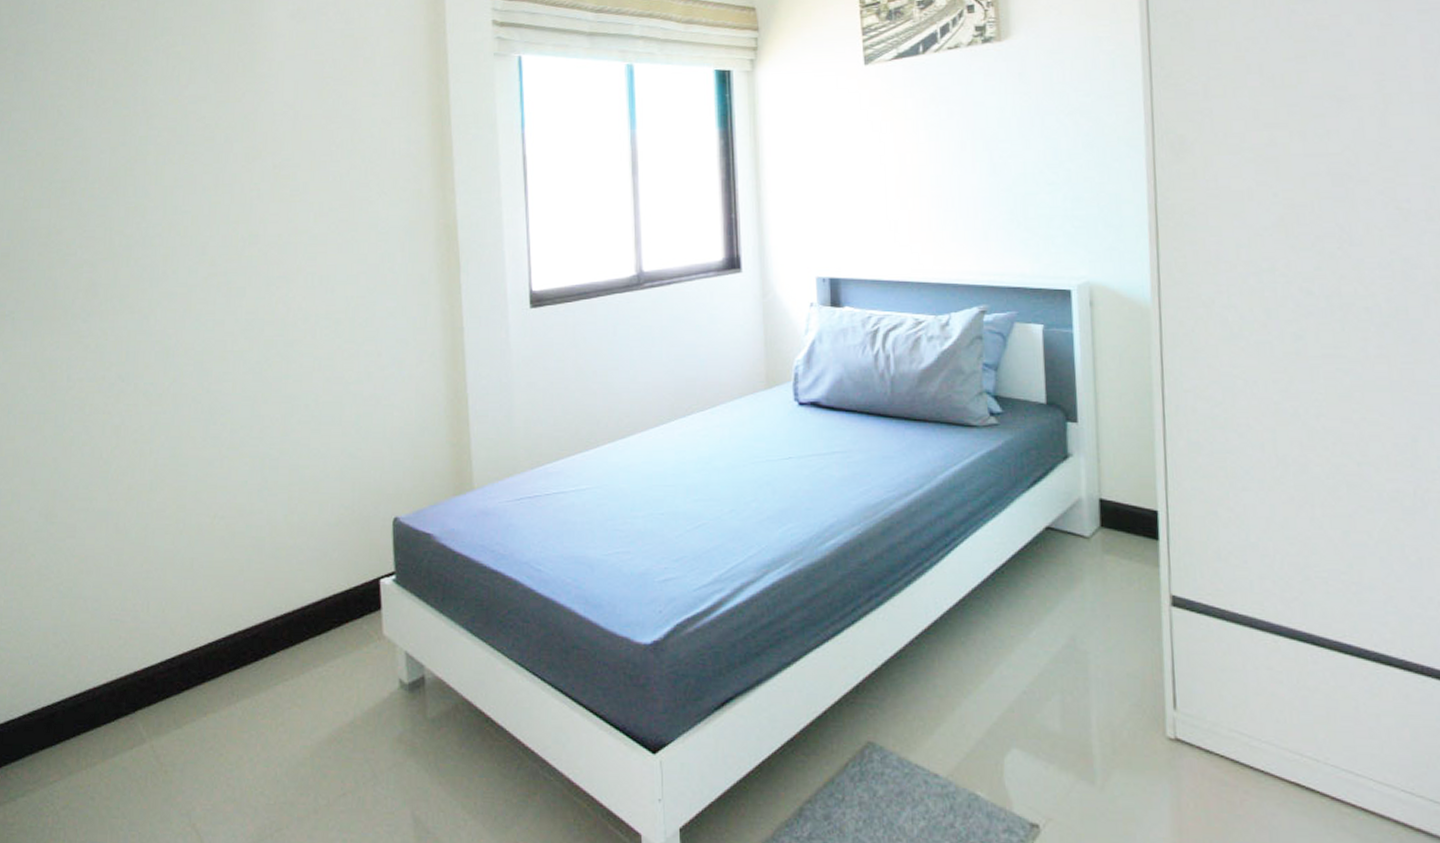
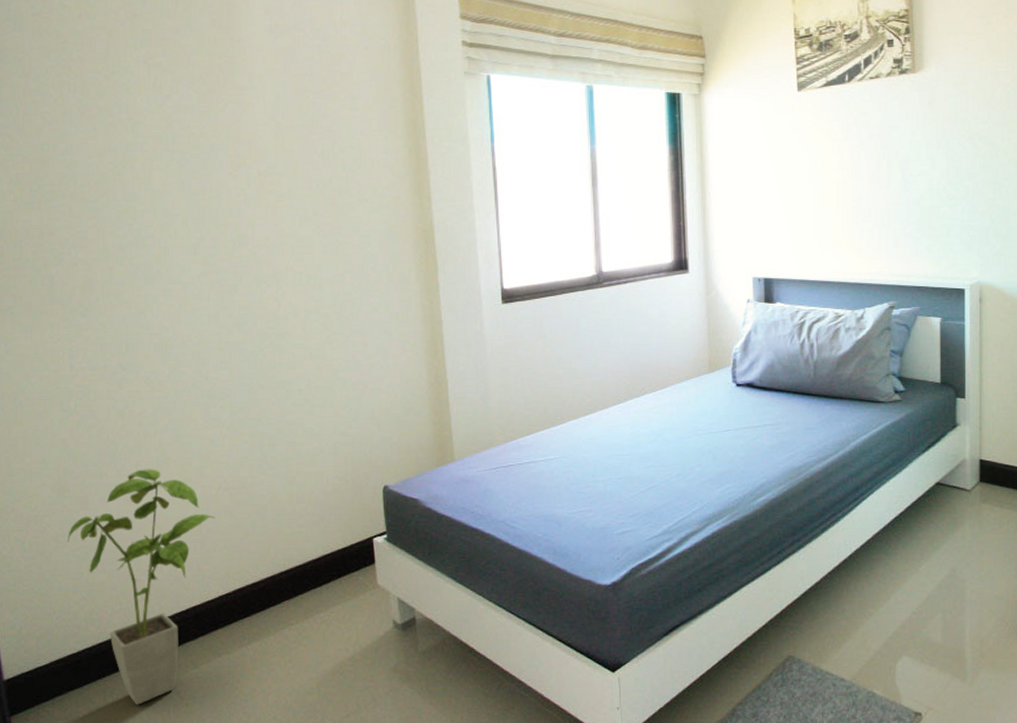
house plant: none [50,493,209,770] -> present [67,469,216,705]

